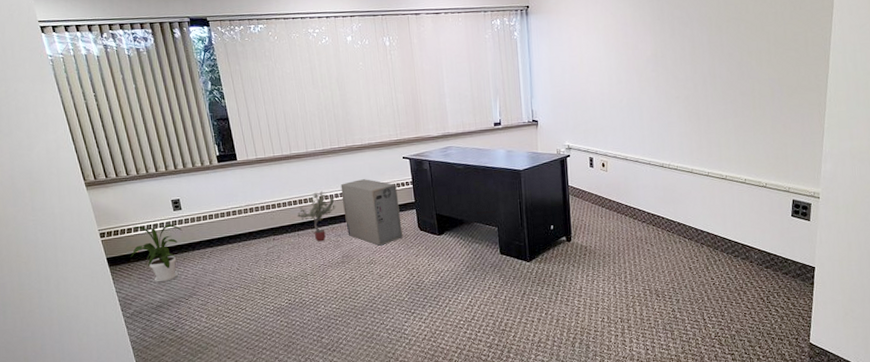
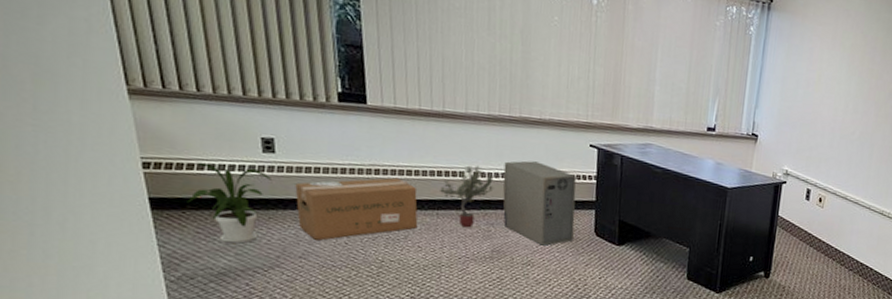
box: none [198,212,286,270] -> present [295,177,418,241]

